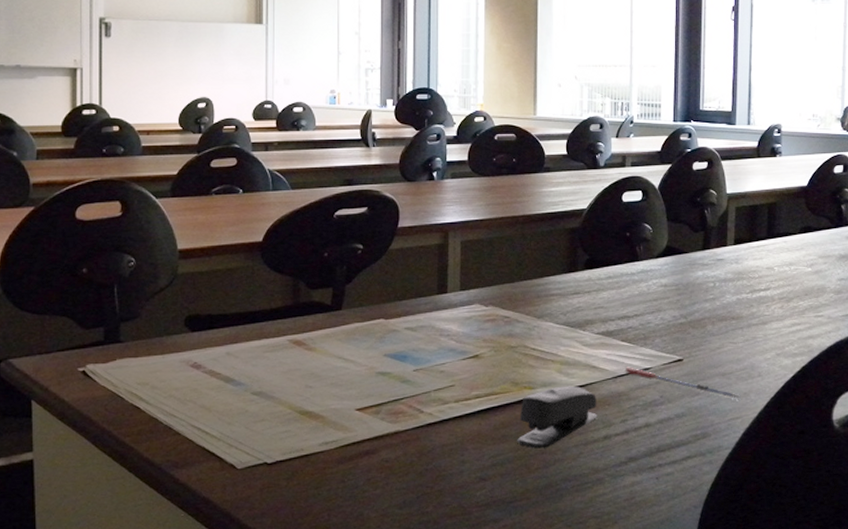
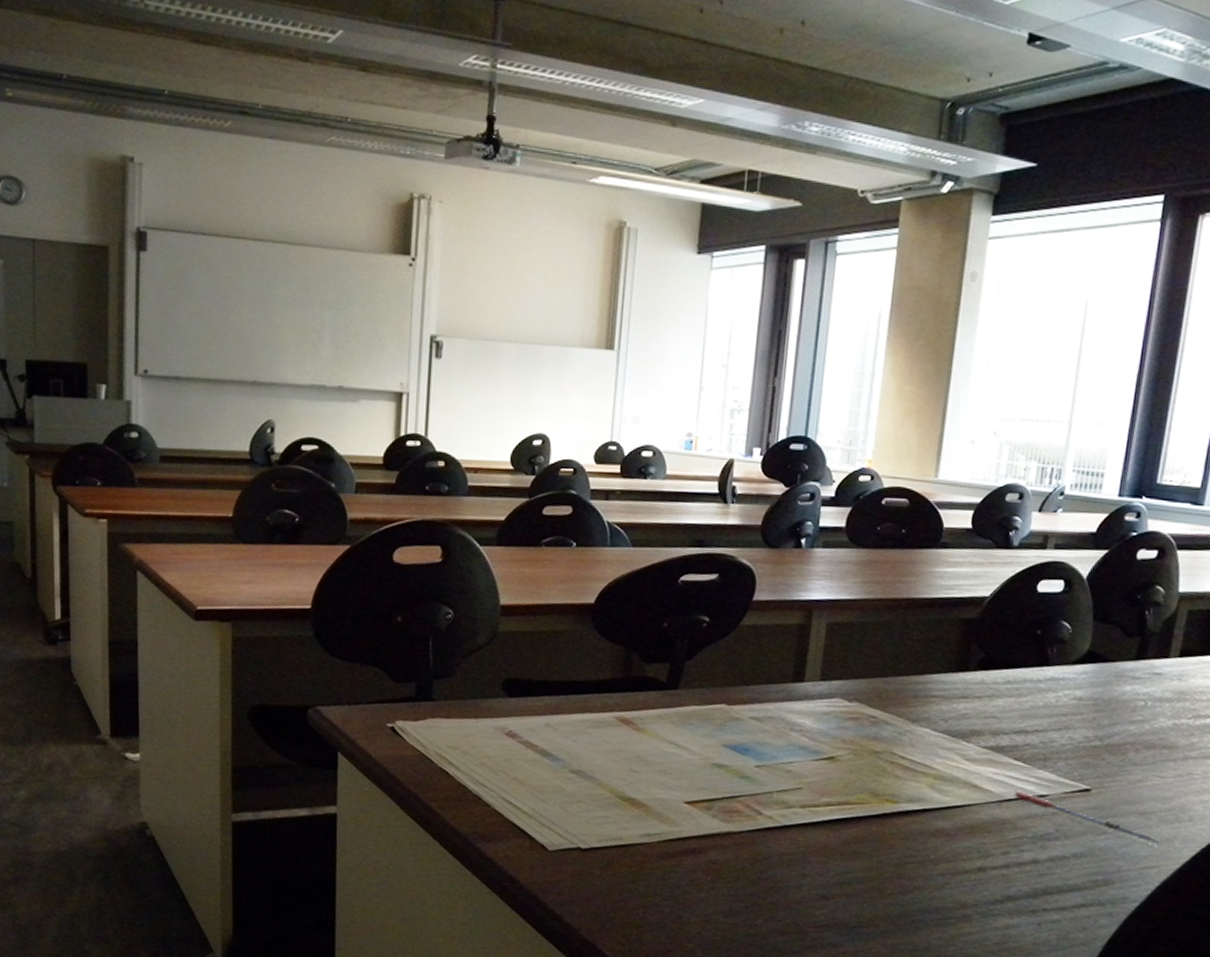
stapler: present [517,386,598,449] -> none [870,804,974,873]

